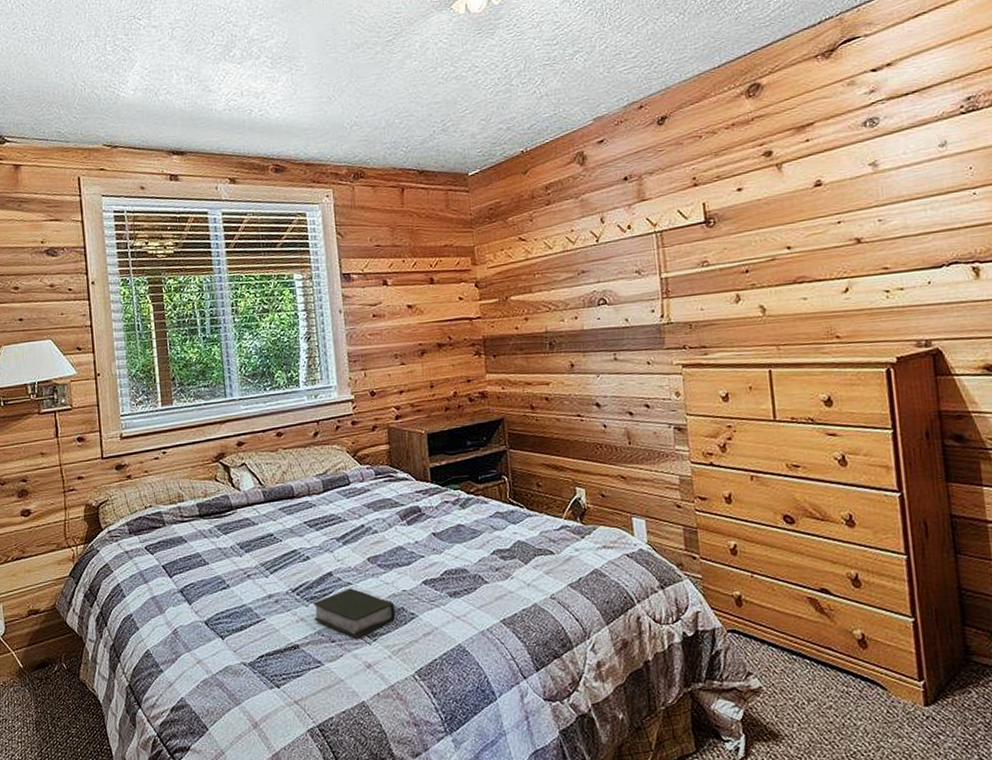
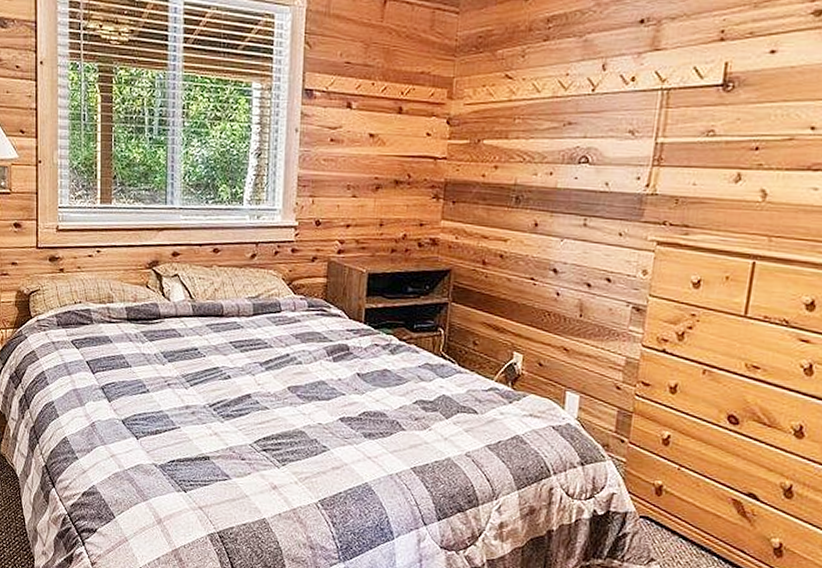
book: present [313,588,396,639] -> none [227,412,308,461]

